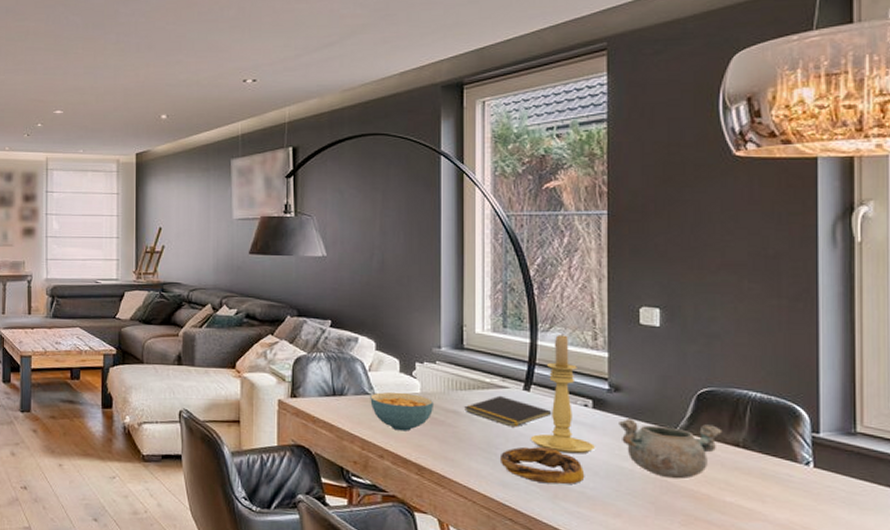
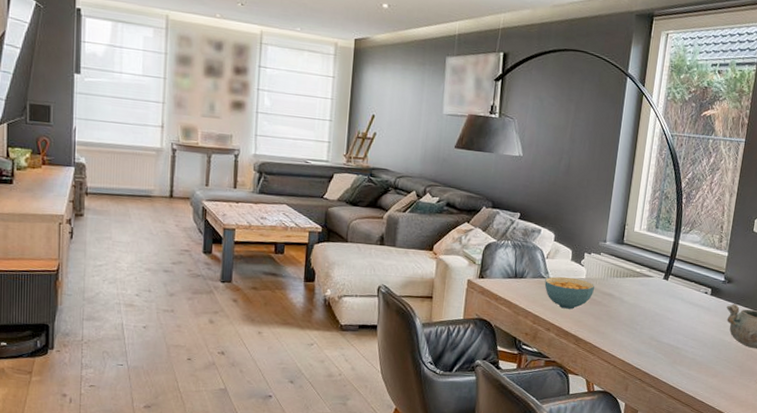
notepad: present [464,395,552,427] -> none [617,282,682,308]
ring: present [499,446,585,485] -> none [638,323,698,353]
candle holder: present [530,334,595,454] -> none [663,236,708,330]

